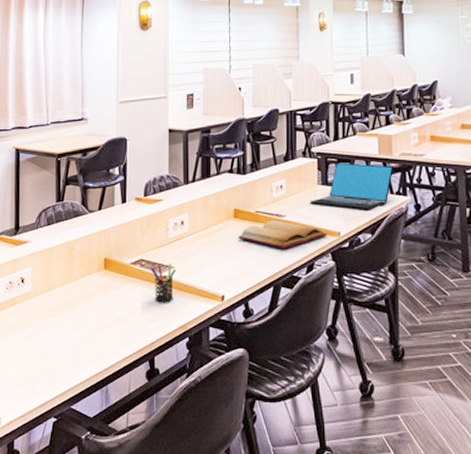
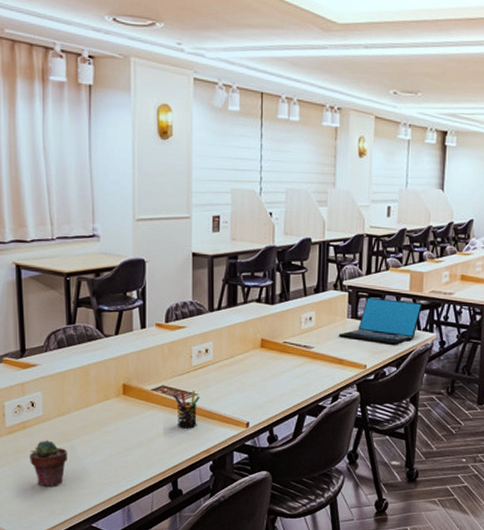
potted succulent: none [17,316,51,366] -> present [30,440,67,487]
bible: present [238,220,327,248] -> none [265,351,354,379]

